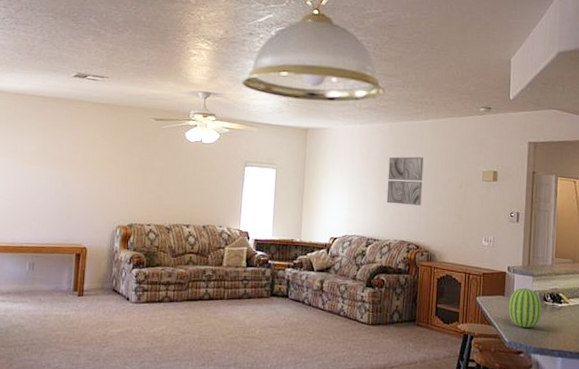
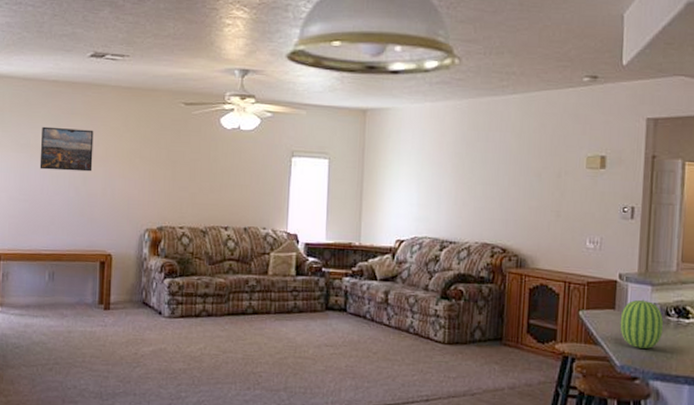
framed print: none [25,135,75,175] -> present [39,126,94,172]
wall art: present [386,156,424,206] -> none [464,140,512,200]

